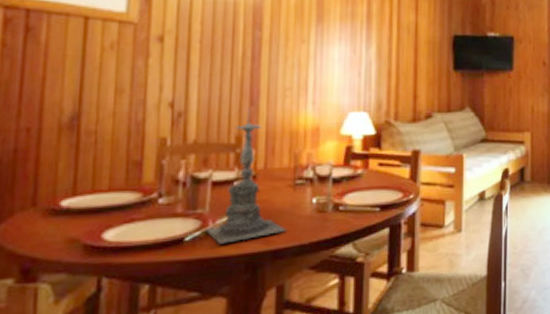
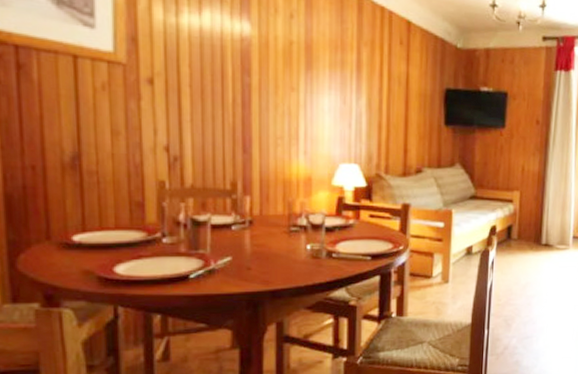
candle holder: present [205,109,287,244] -> none [208,156,284,283]

